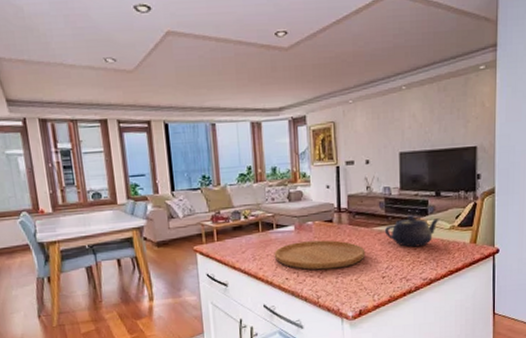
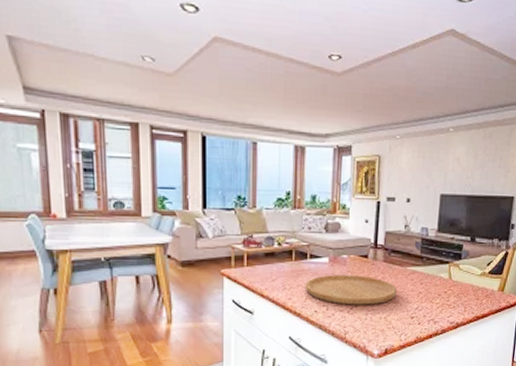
teapot: present [384,215,441,248] -> none [417,258,473,290]

